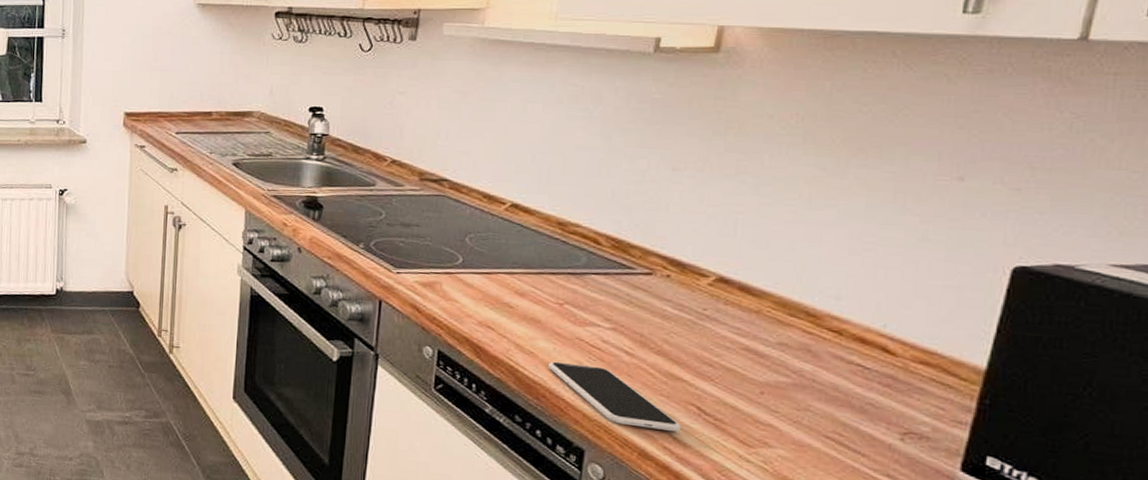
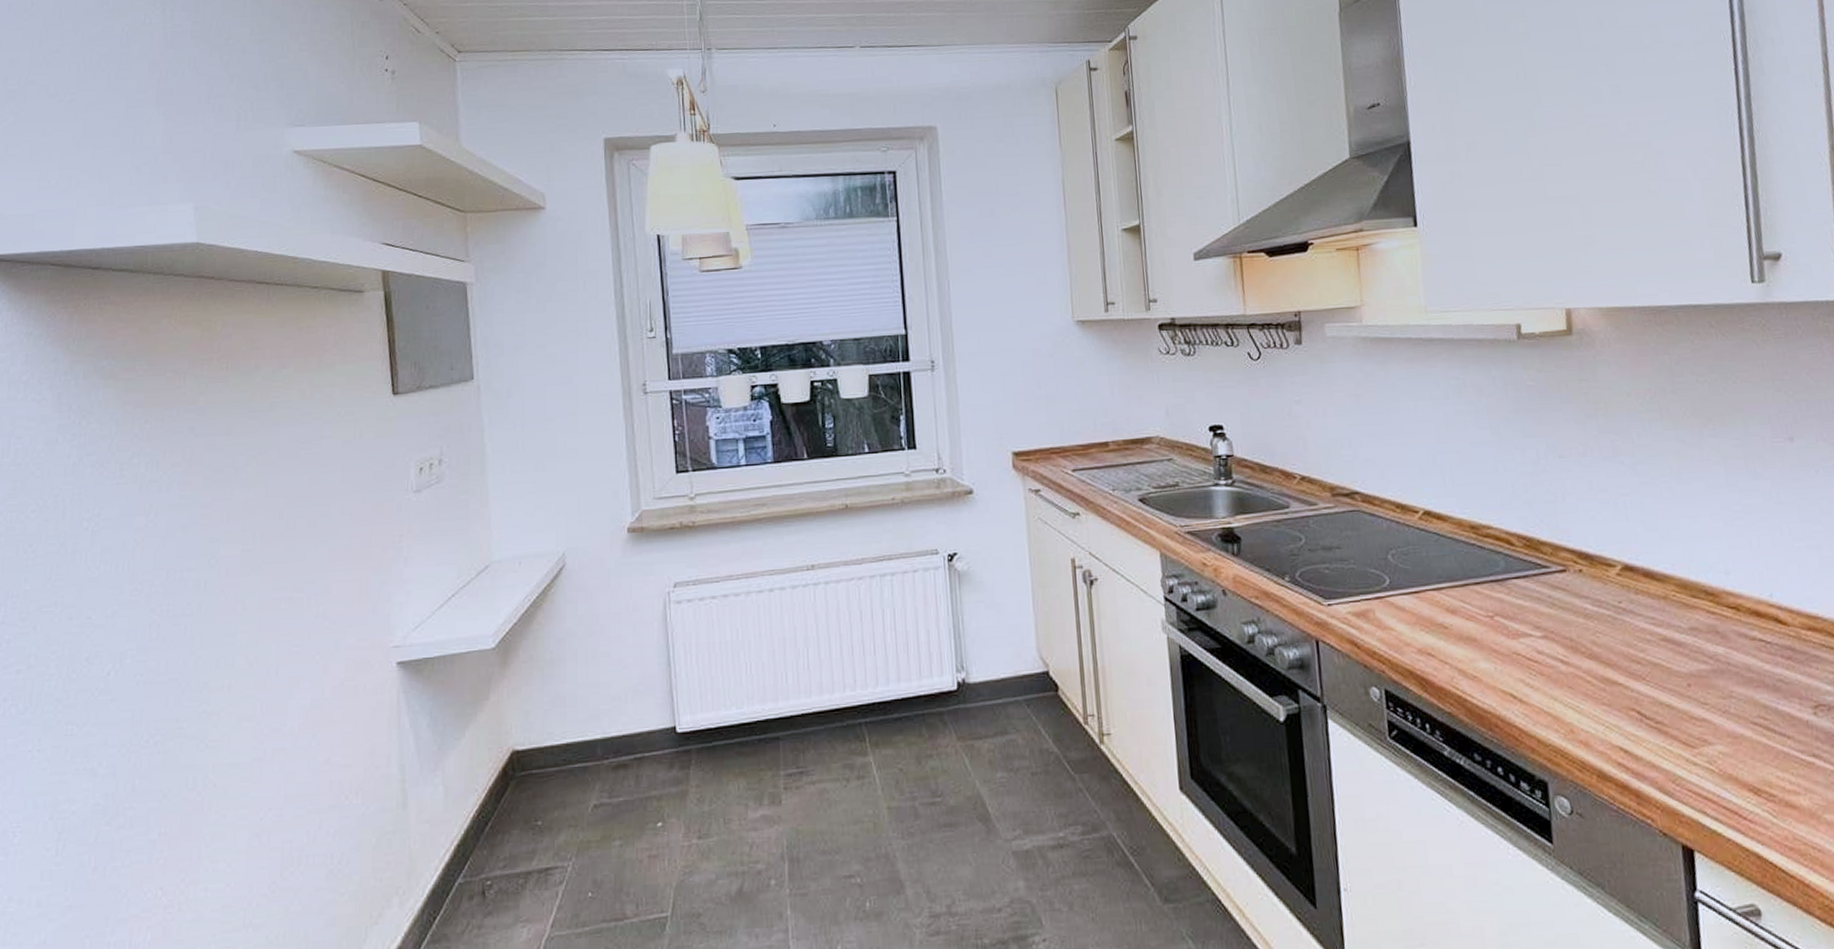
smartphone: present [549,361,682,432] -> none [1494,682,1629,745]

